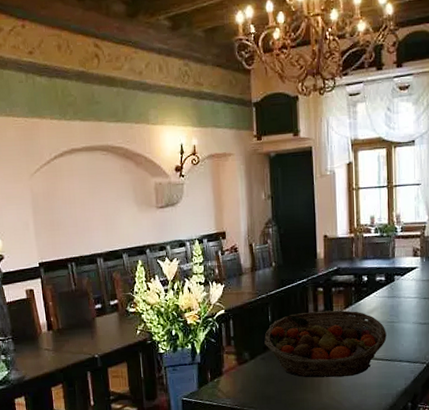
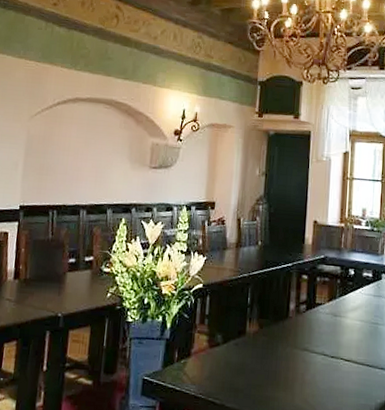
fruit basket: present [264,310,387,378] -> none [240,299,370,379]

